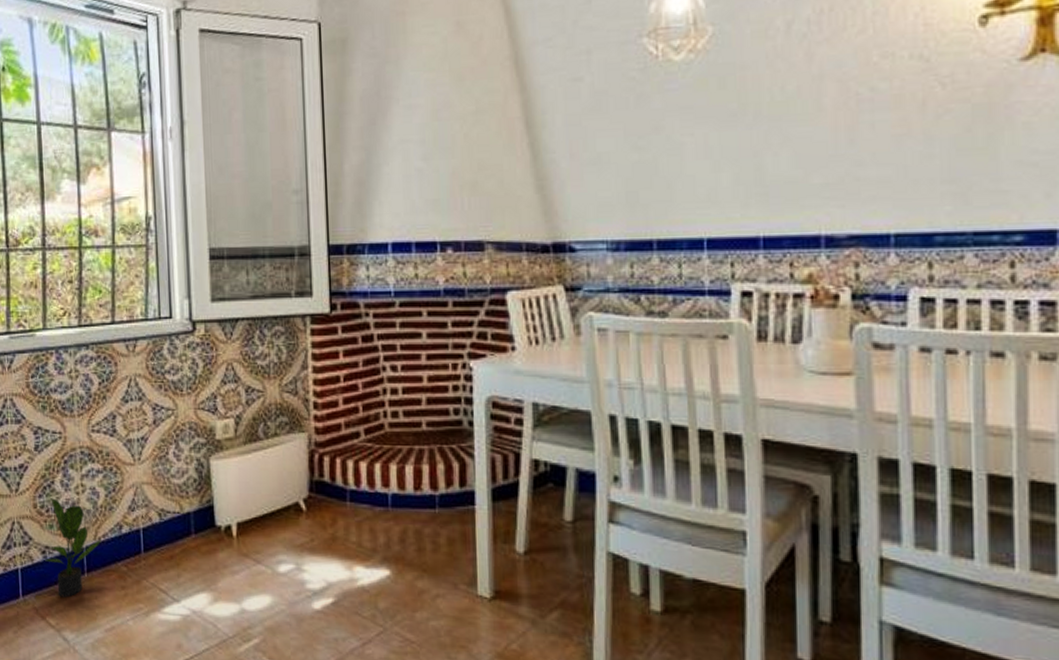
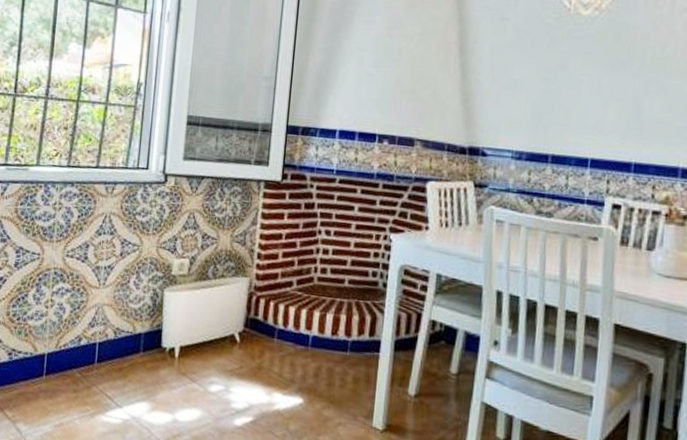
potted plant: present [45,498,102,598] -> none [10,308,62,395]

